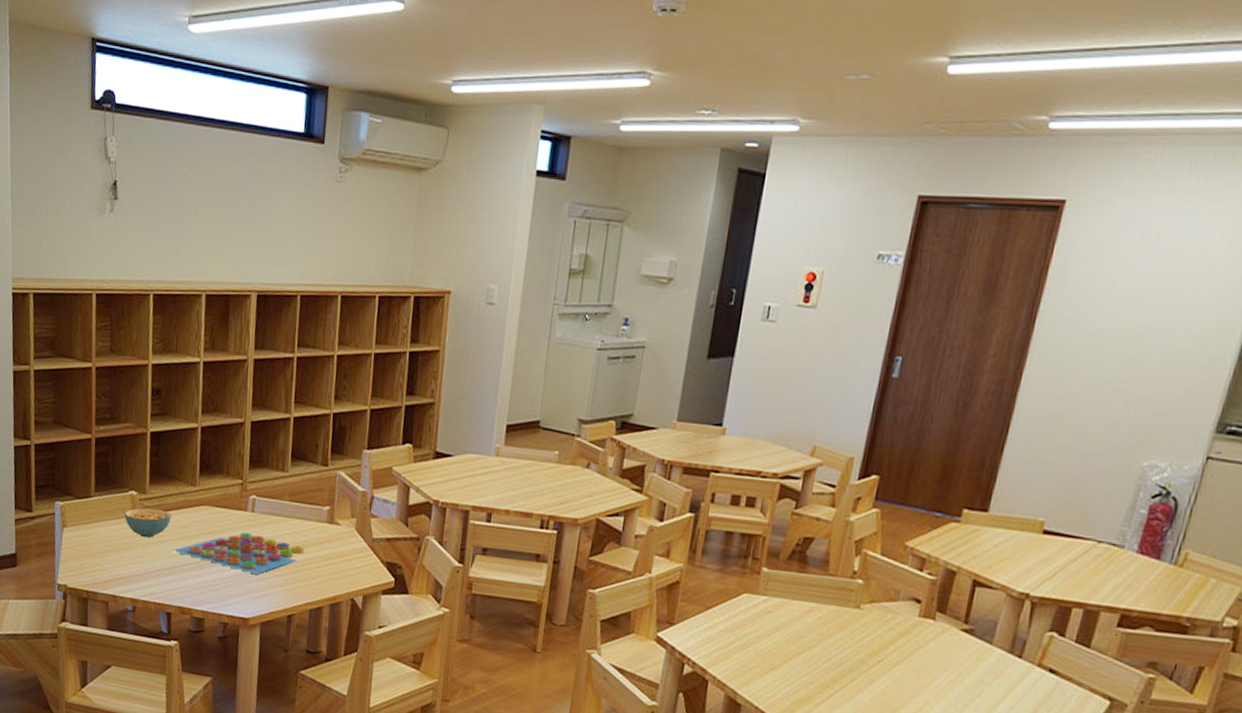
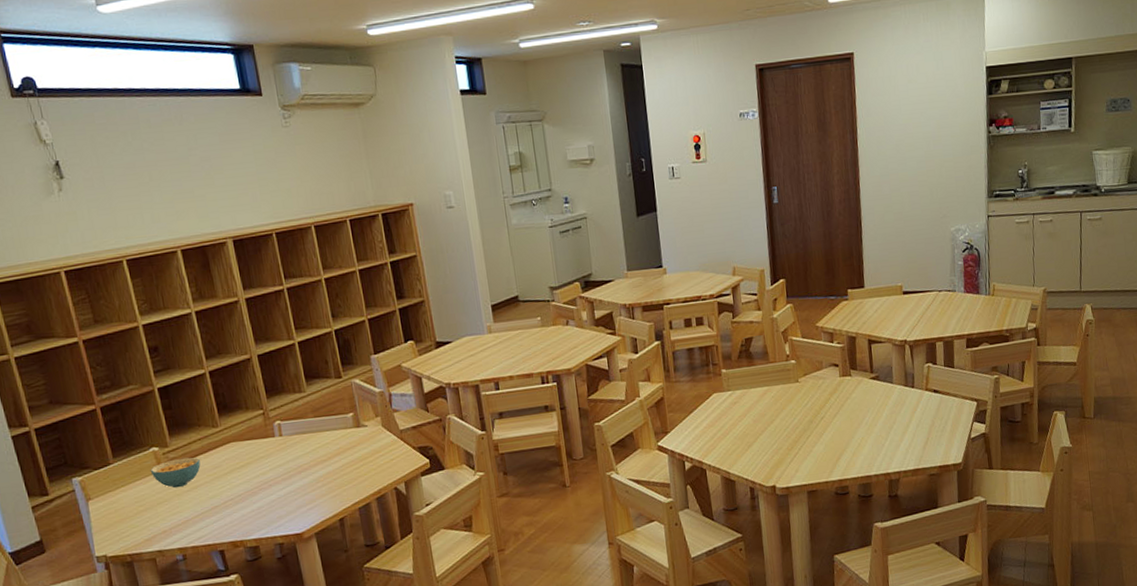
board game: present [173,532,305,574] -> none [210,454,340,493]

